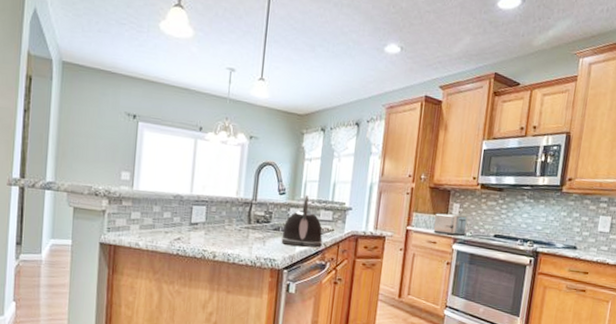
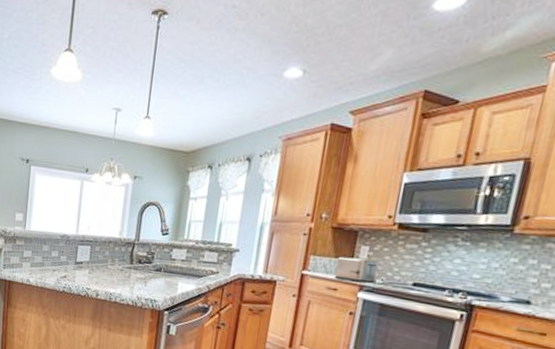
kettle: present [281,195,323,248] -> none [162,236,206,291]

